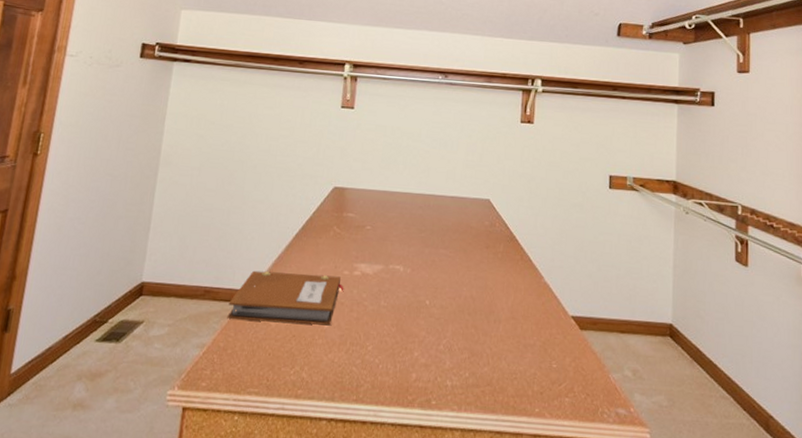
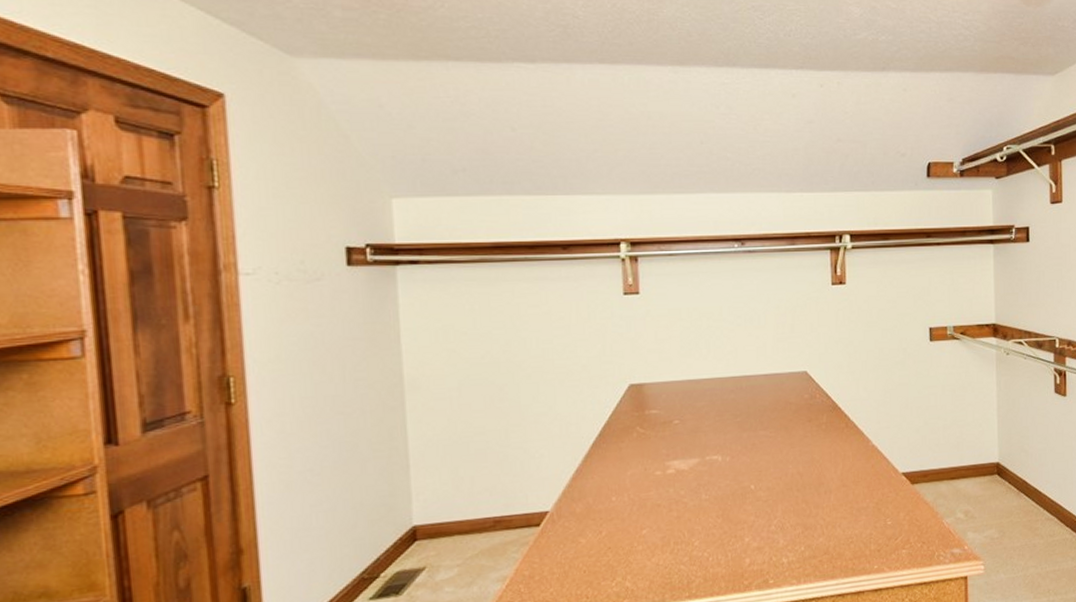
notebook: present [227,270,344,326] -> none [526,478,659,546]

